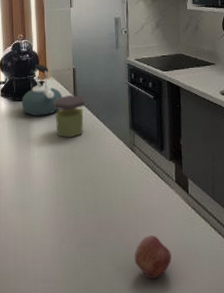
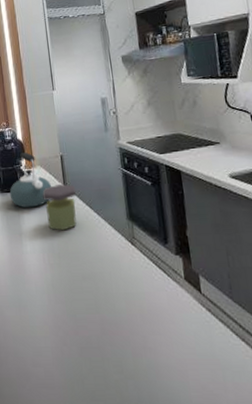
fruit: present [134,235,172,280] -> none [143,340,188,391]

